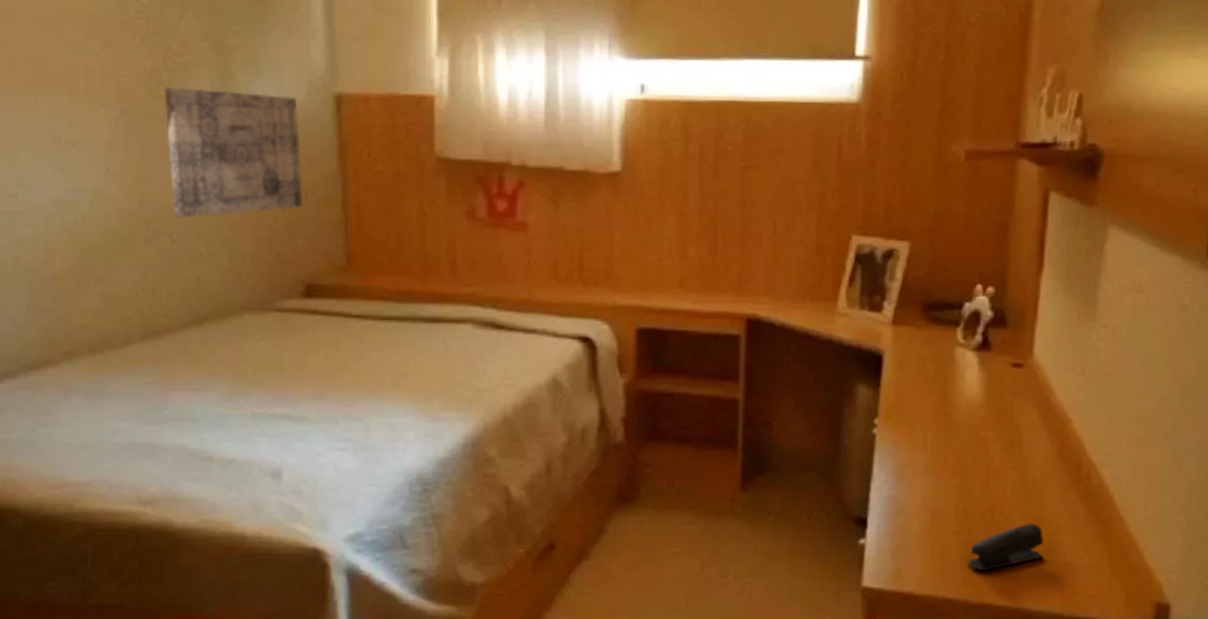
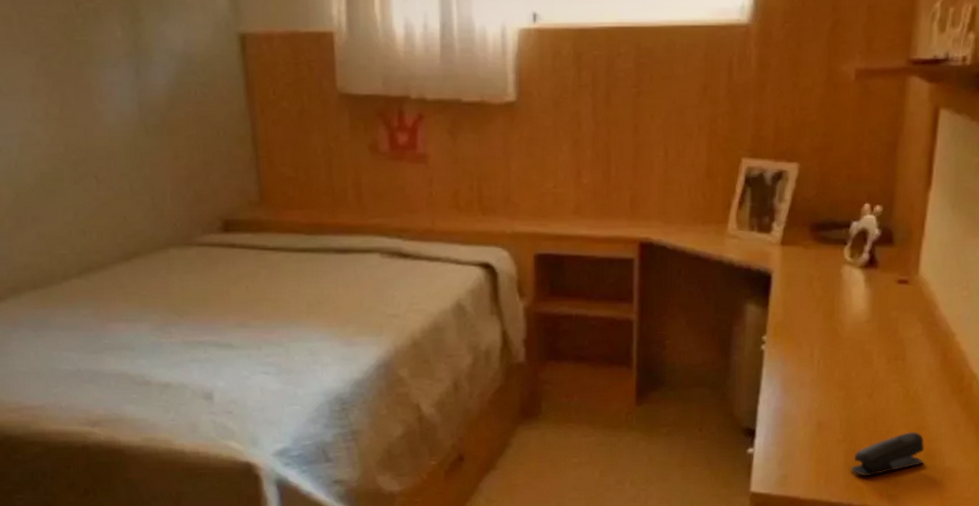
wall art: present [164,86,302,218] -> none [78,32,215,159]

